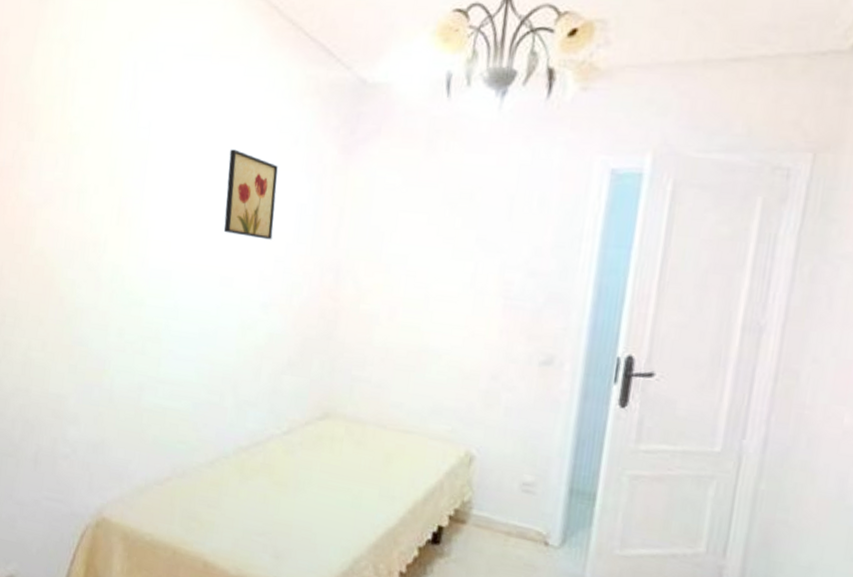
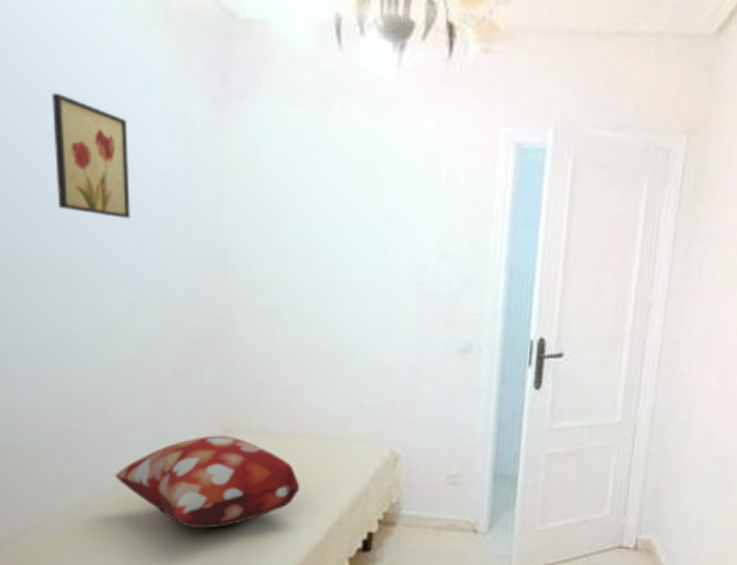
decorative pillow: none [236,418,381,499] -> present [114,435,300,529]

